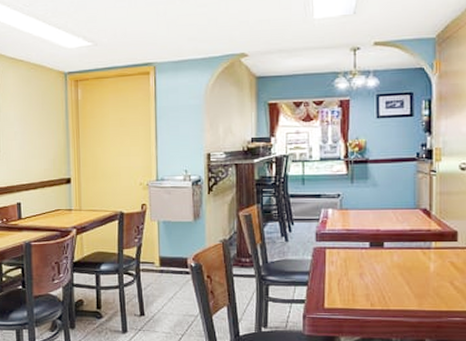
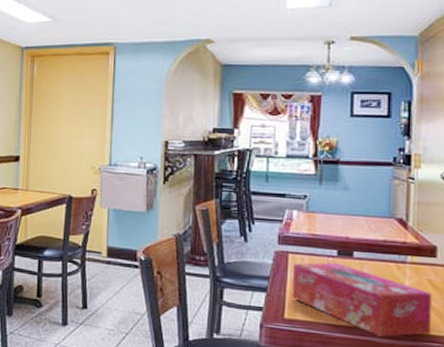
tissue box: none [330,254,455,316] -> present [291,262,433,337]

